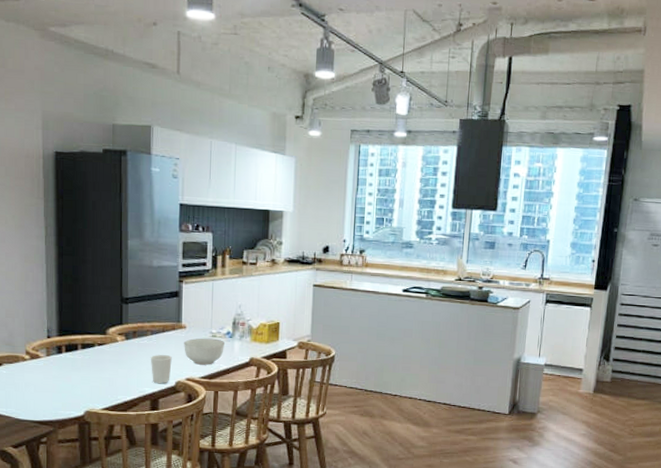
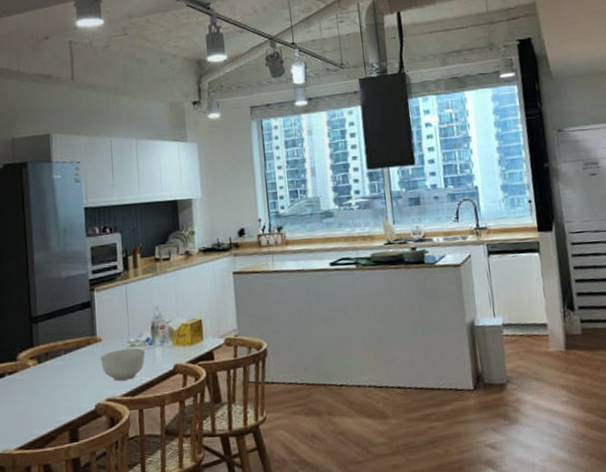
cup: present [150,354,172,384] -> none [65,374,90,410]

